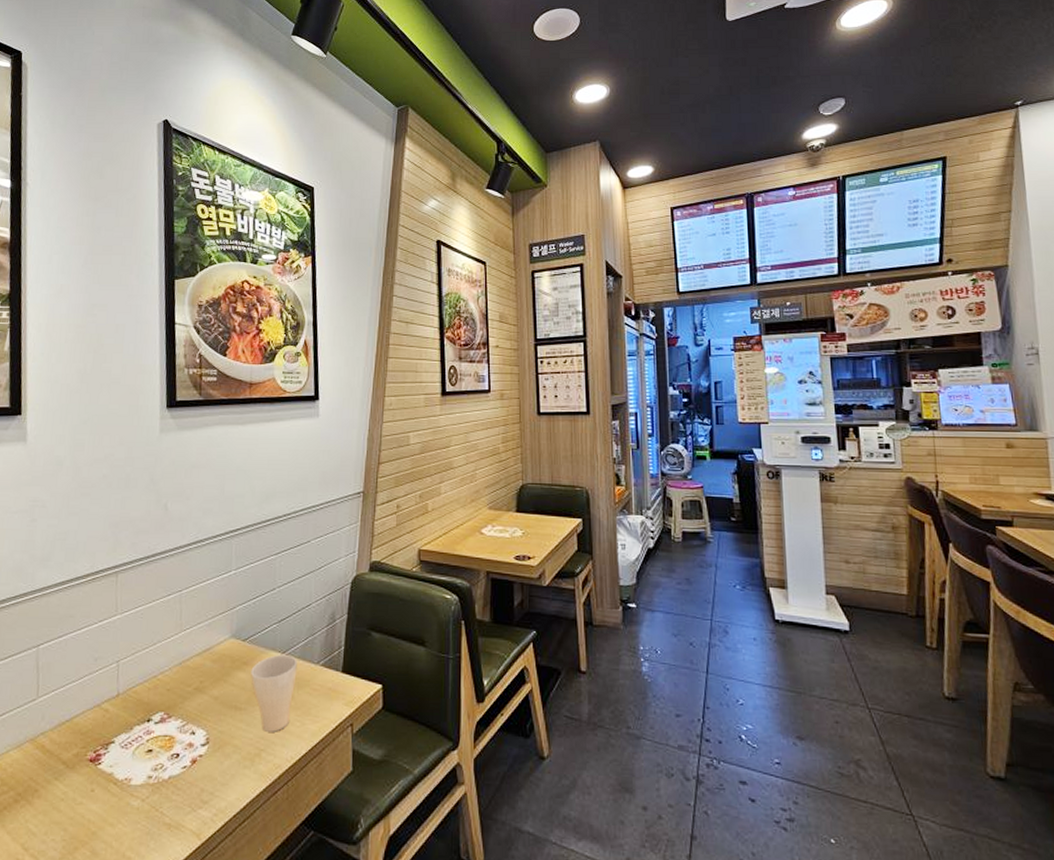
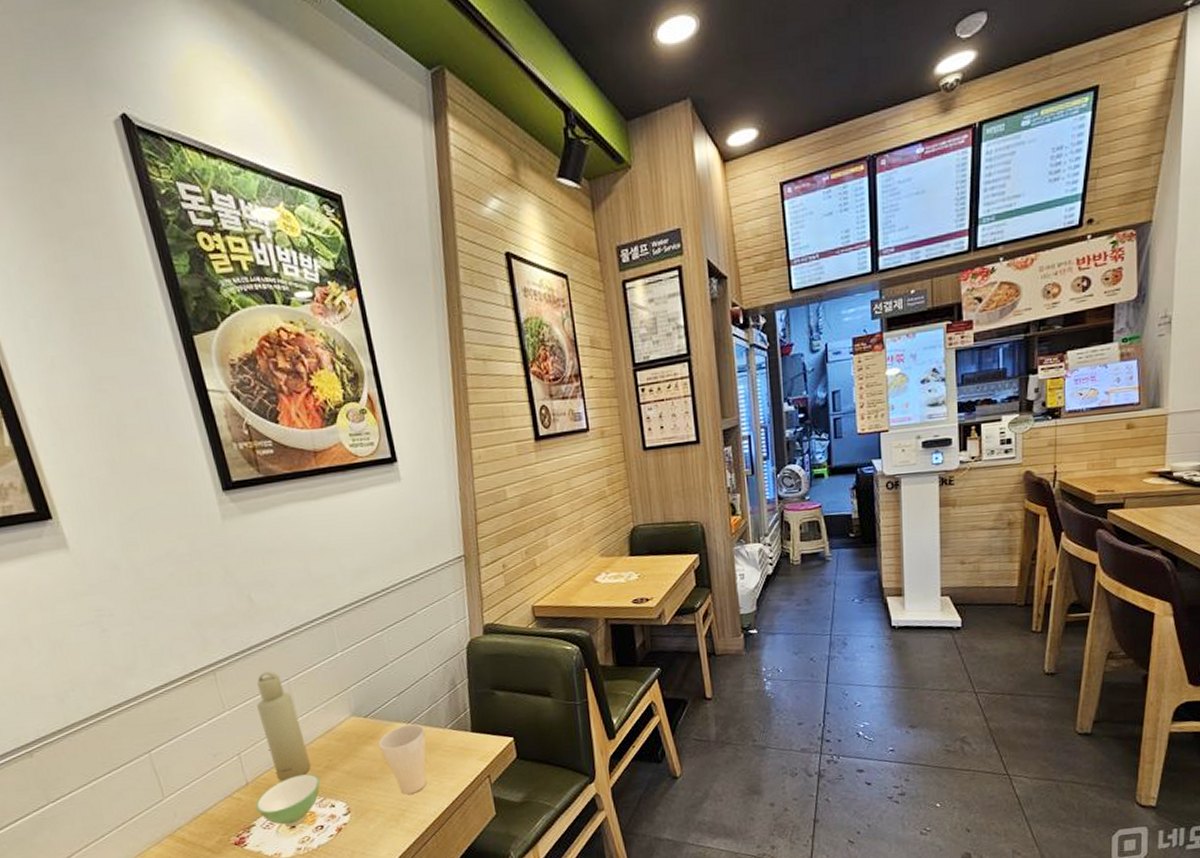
bowl: none [120,692,188,750] -> present [255,773,321,827]
bottle: none [146,580,183,697] -> present [257,671,311,781]

